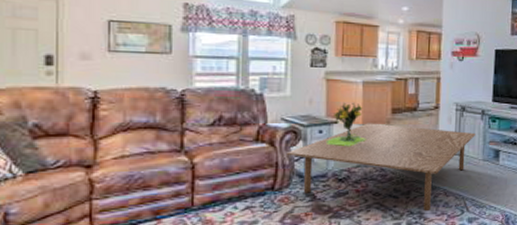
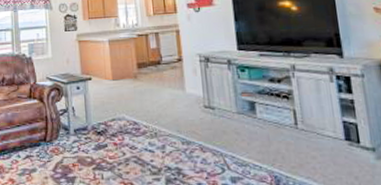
coffee table: present [287,123,476,212] -> none [53,78,225,168]
bouquet: present [327,102,366,147] -> none [84,59,118,102]

